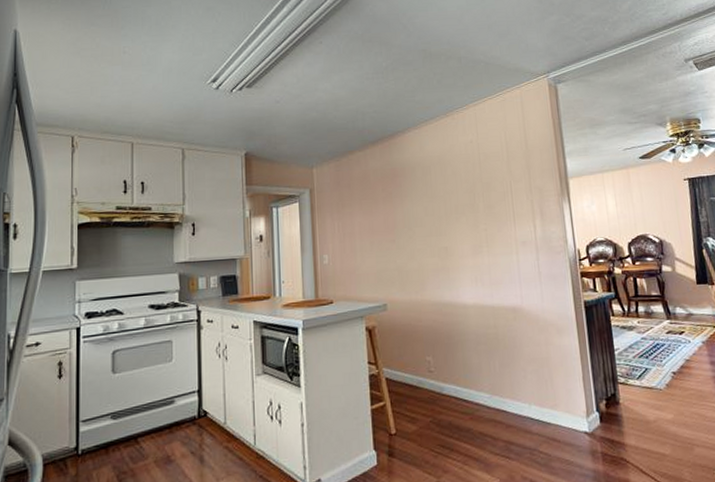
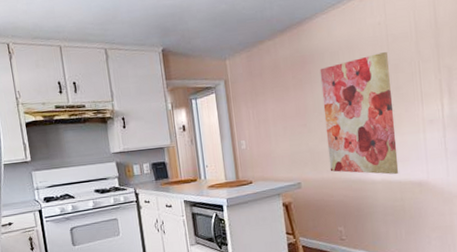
wall art: none [410,170,492,299] -> present [319,52,399,175]

